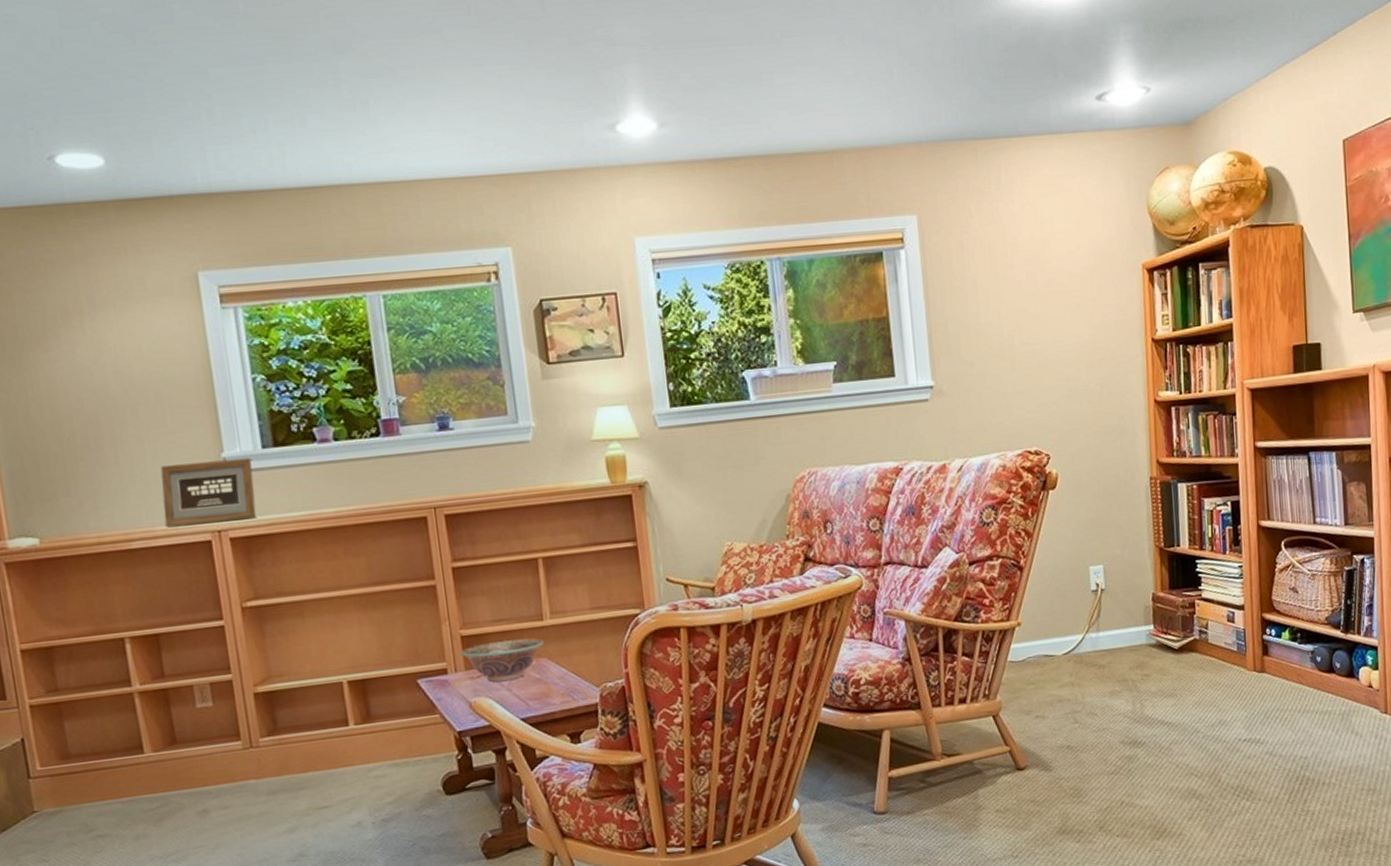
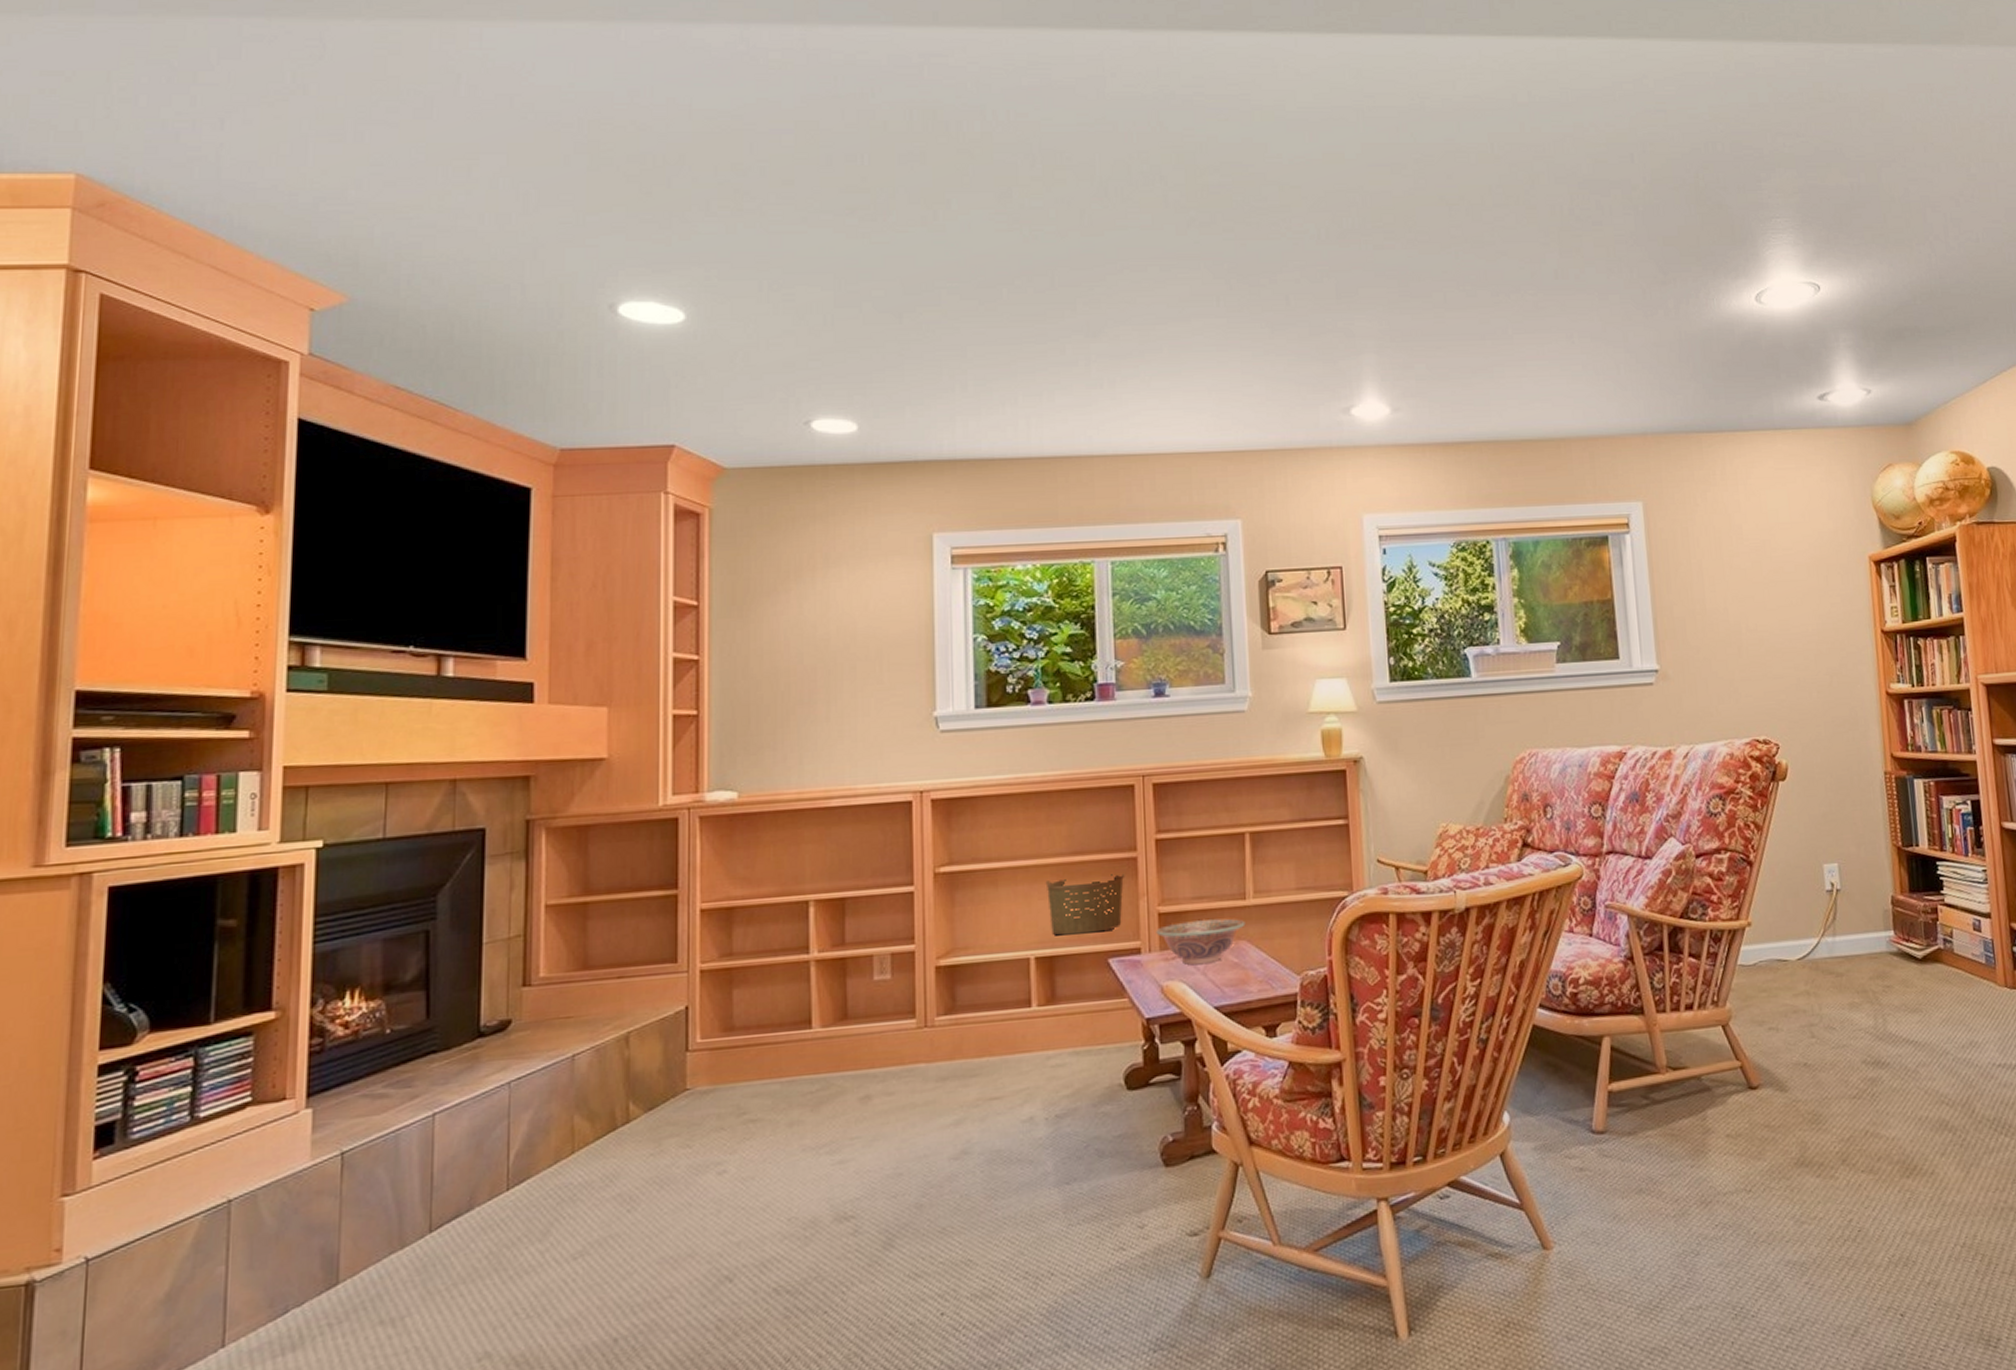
picture frame: present [160,458,256,528] -> none [868,717,962,786]
basket: none [350,602,426,661] -> present [1045,875,1124,936]

